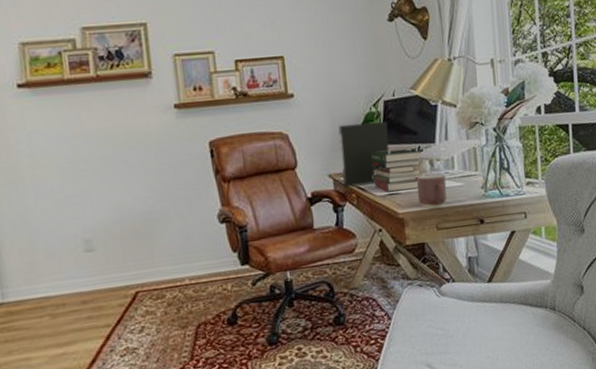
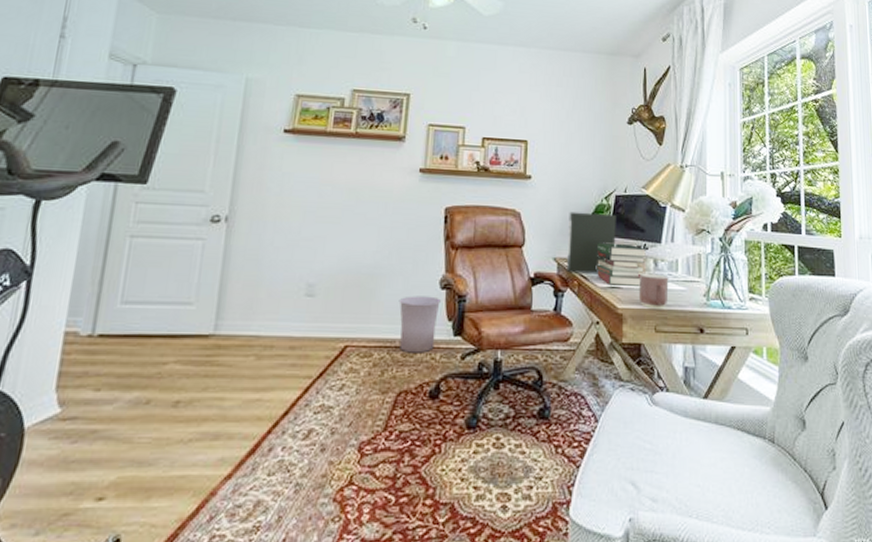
waste bin: none [180,231,224,289] -> present [399,296,441,353]

